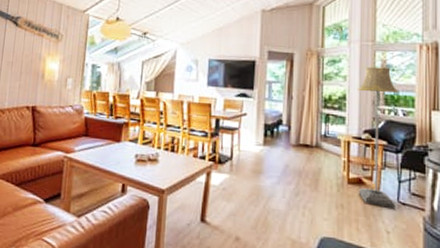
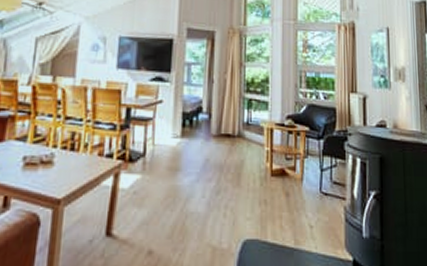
floor lamp: present [358,66,399,209] -> none [281,47,320,200]

